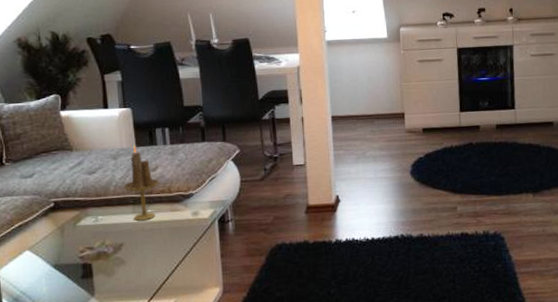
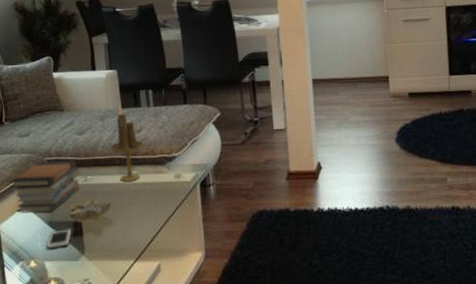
book stack: none [11,200,89,257] -> present [10,159,79,213]
cell phone: none [52,270,81,293] -> present [46,228,72,249]

